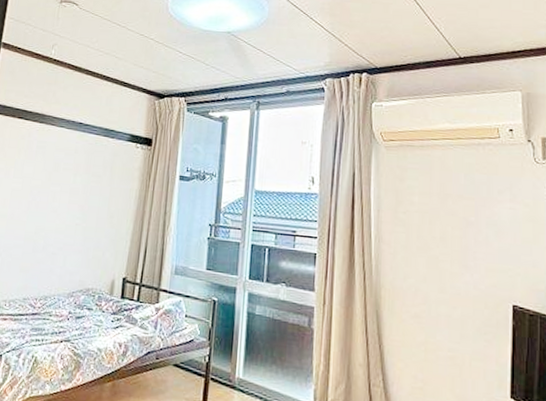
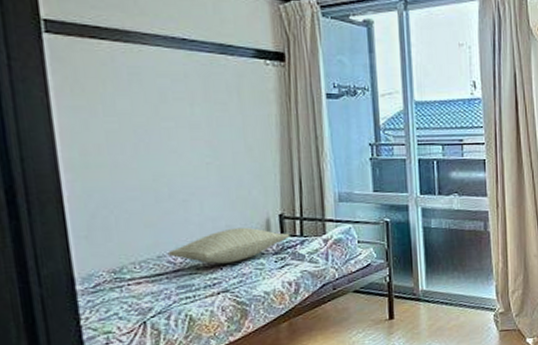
pillow: none [31,283,129,316] -> present [167,227,290,264]

